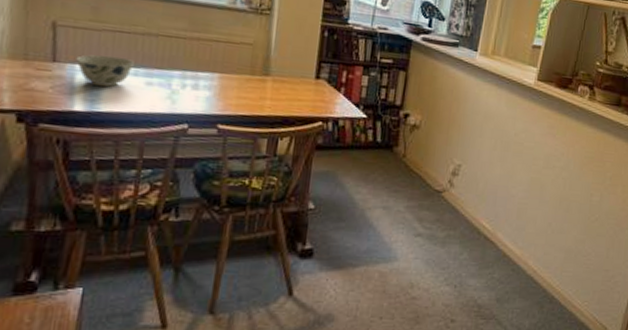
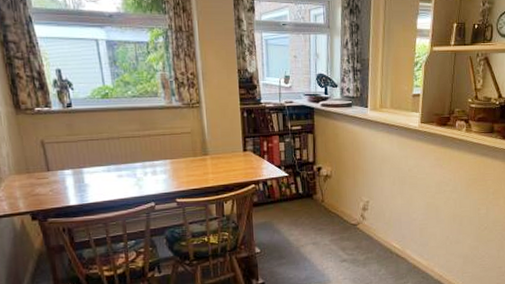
bowl: present [76,54,134,88] -> none [63,159,106,185]

